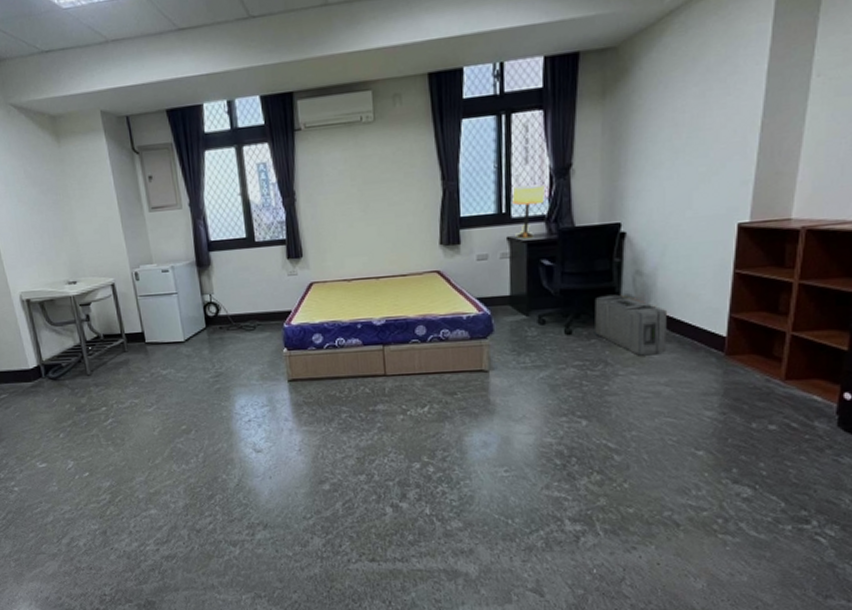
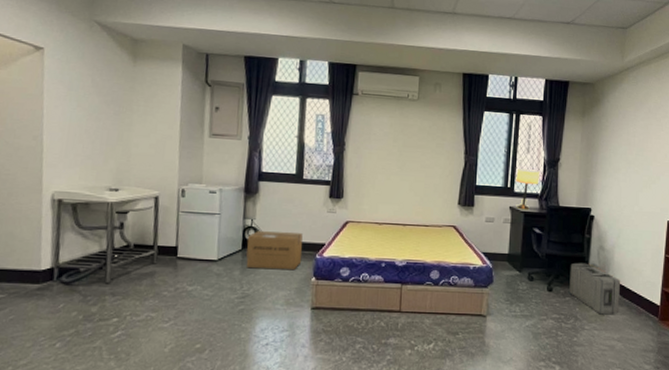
box: none [208,302,270,346] -> present [246,231,303,271]

